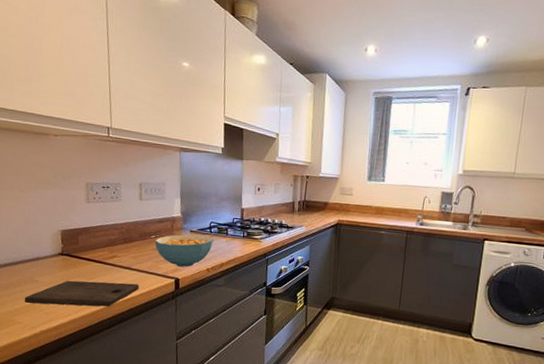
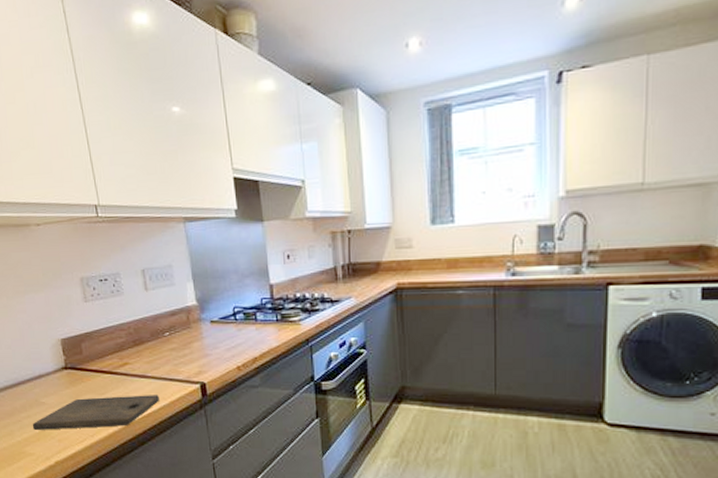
cereal bowl: present [154,234,213,267] -> none [169,325,241,368]

